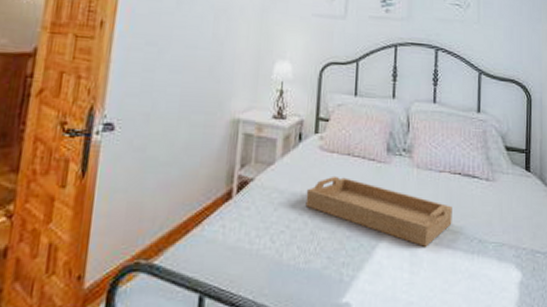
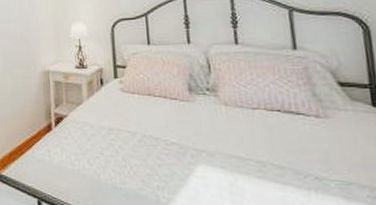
serving tray: present [305,175,452,247] -> none [114,113,276,179]

